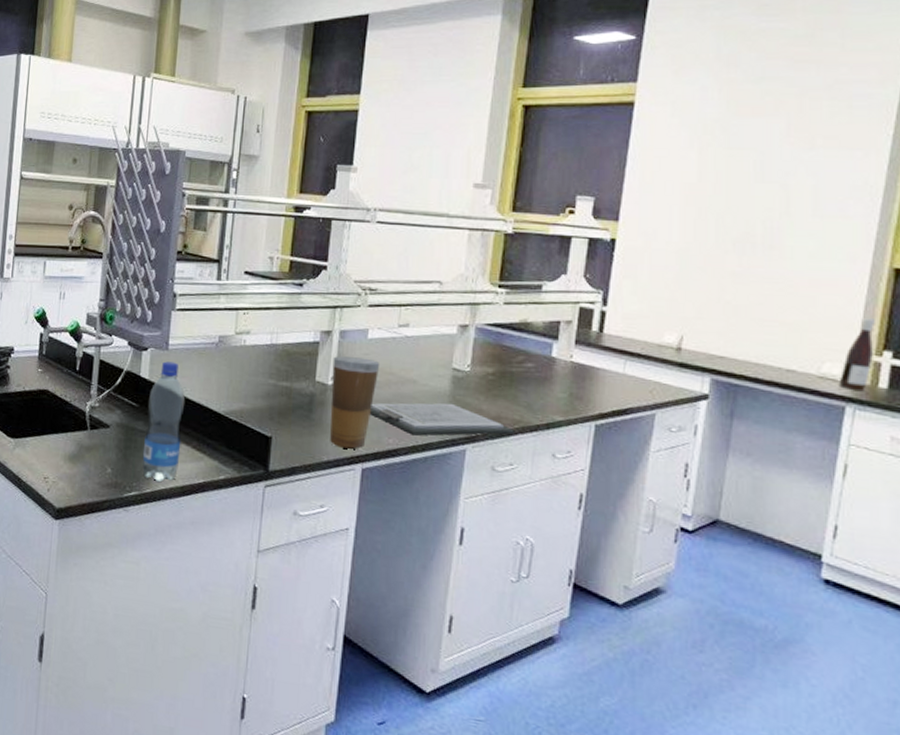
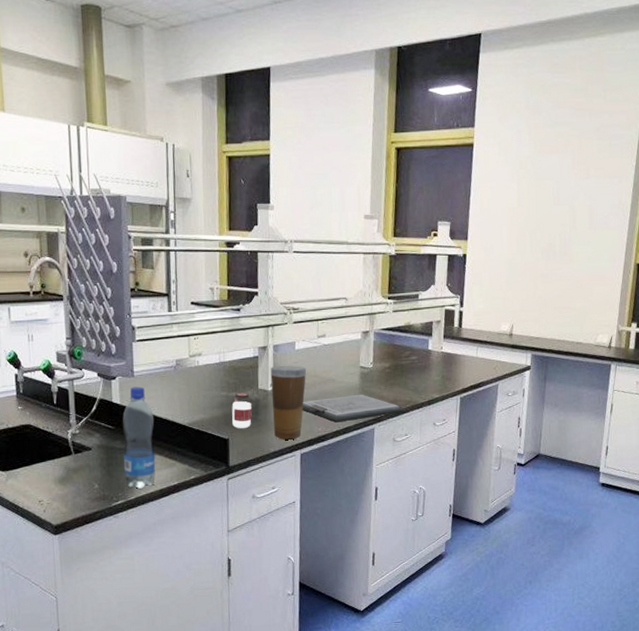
jar: none [278,382,306,427] -> present [232,392,253,428]
bottle: present [839,317,875,392] -> none [607,300,627,353]

